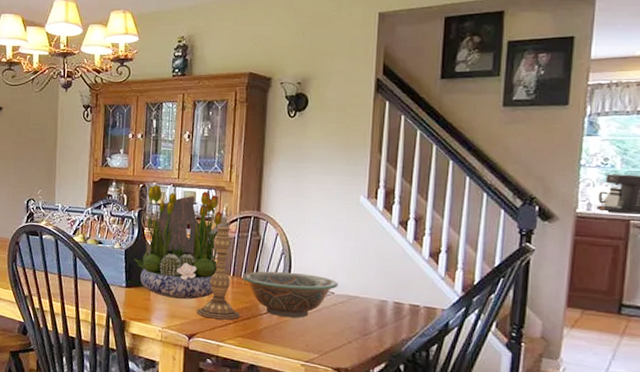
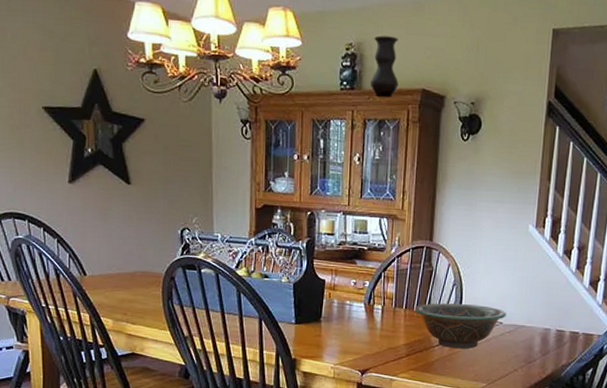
flower arrangement: present [133,184,238,299] -> none [303,212,410,335]
candlestick: present [196,215,241,320] -> none [369,245,413,354]
vase: none [200,28,227,82] -> present [371,35,399,98]

